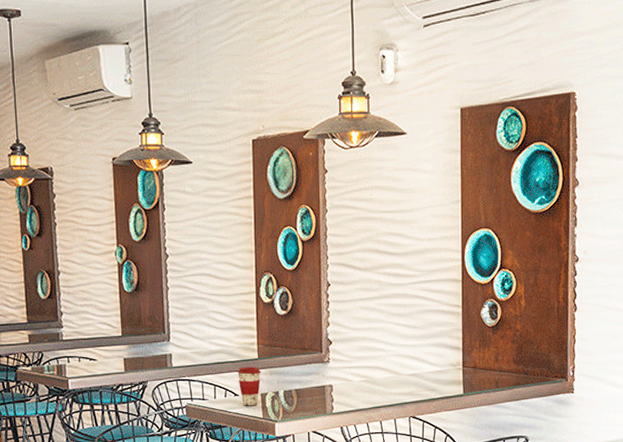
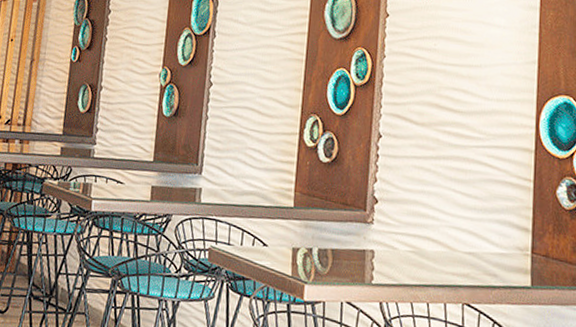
coffee cup: present [237,367,261,406] -> none [269,214,296,261]

